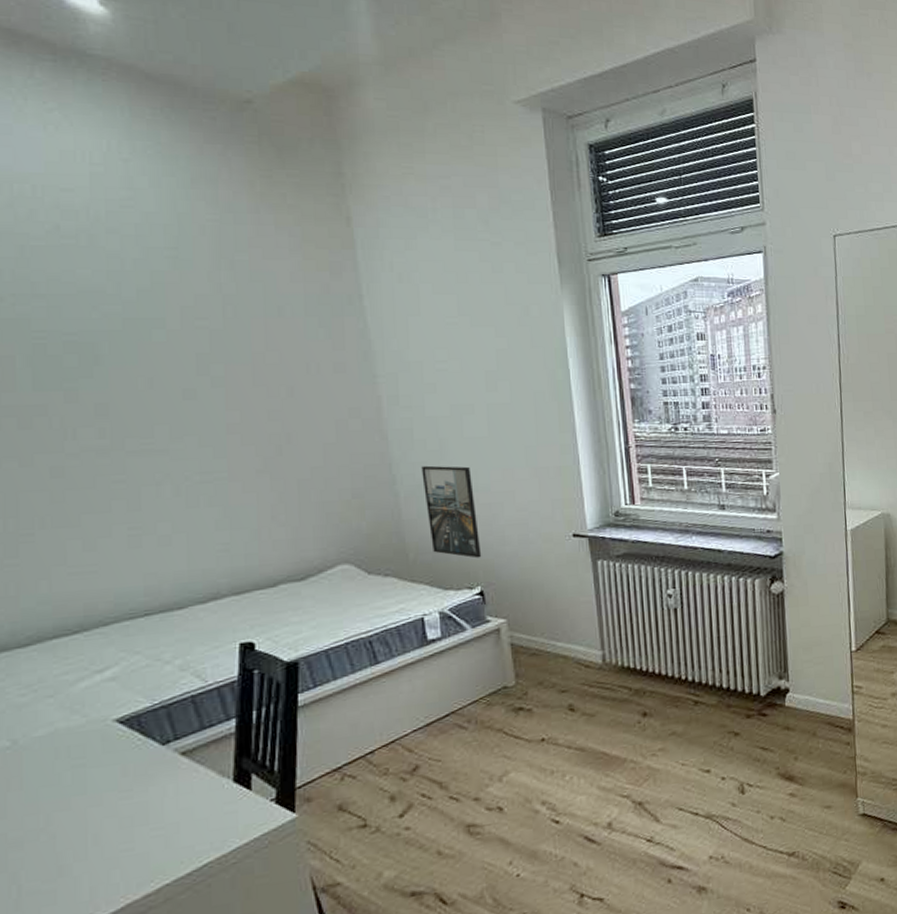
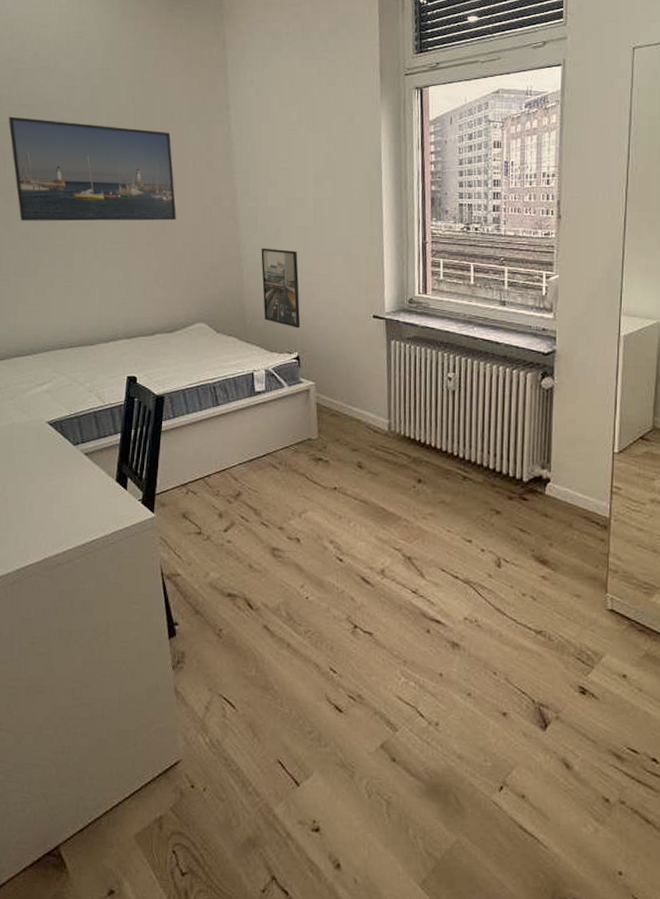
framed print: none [14,310,297,452] -> present [8,116,176,221]

